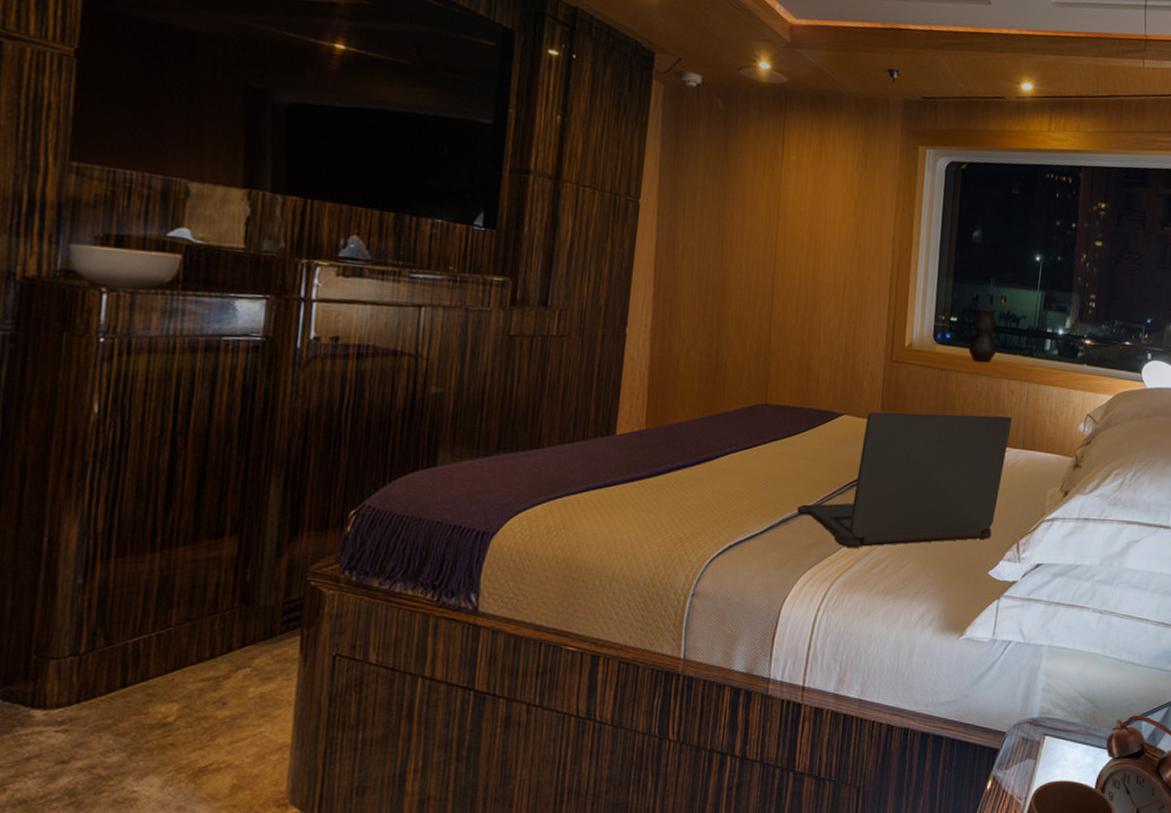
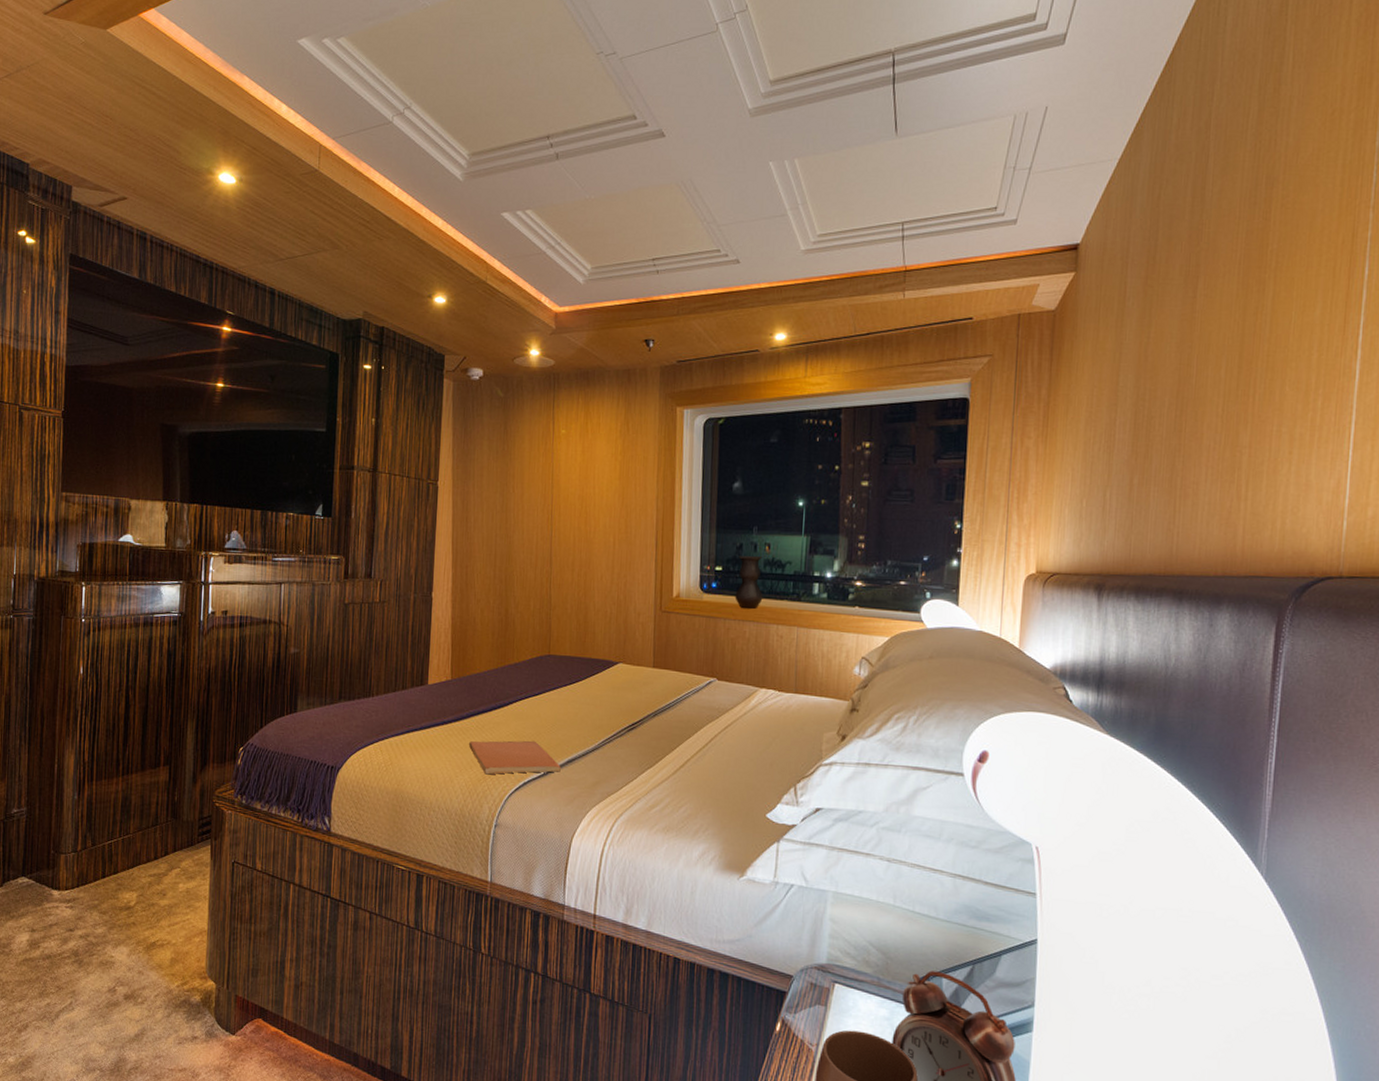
bowl: present [68,244,182,291] -> none [62,552,128,583]
book: none [664,498,773,538] -> present [469,740,561,775]
laptop: present [797,412,1012,548] -> none [581,660,783,788]

